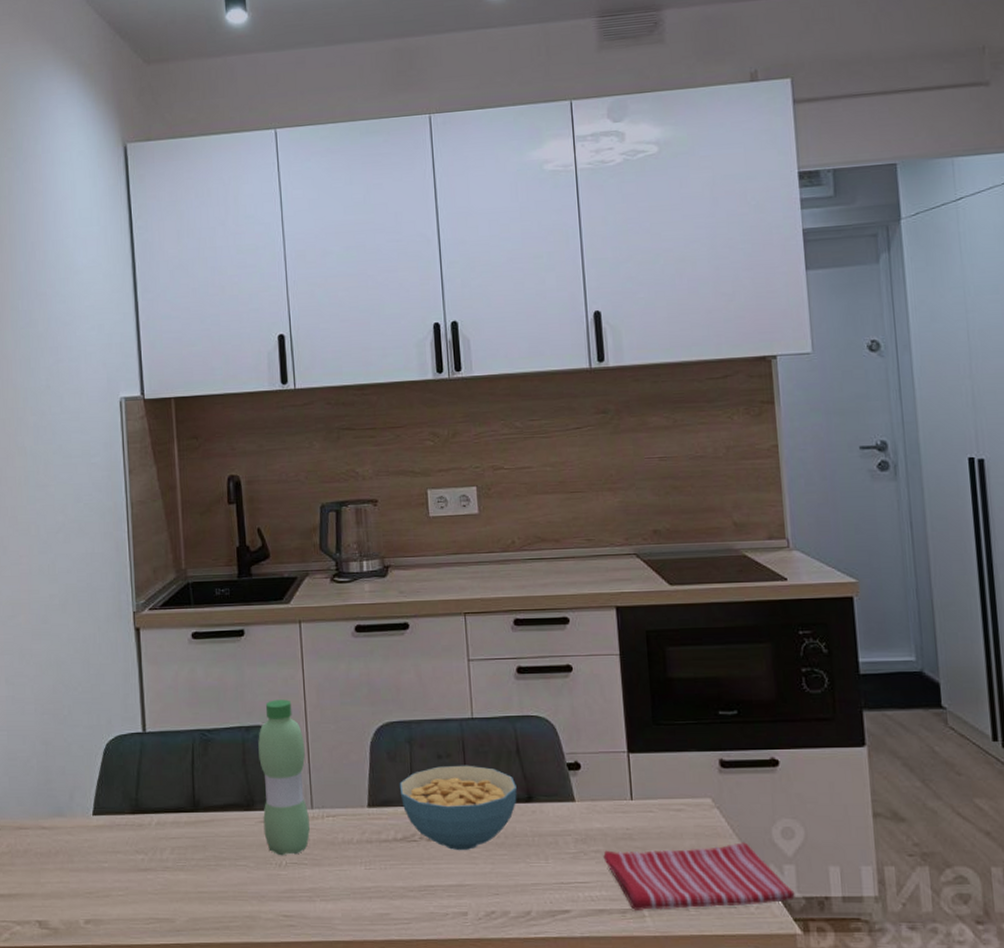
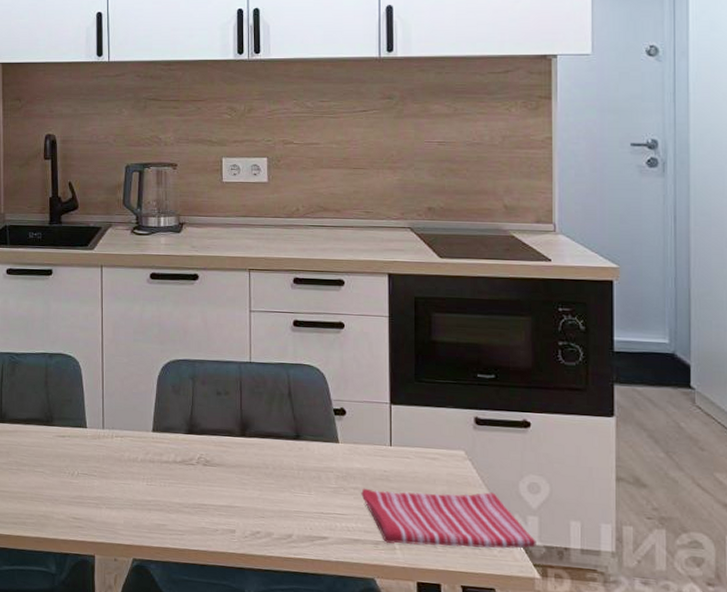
water bottle: present [258,699,310,856] -> none [59,332,100,467]
cereal bowl: present [399,765,517,851] -> none [181,402,286,477]

